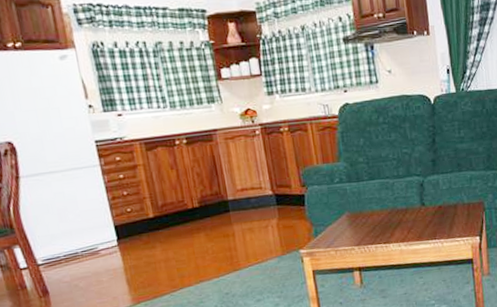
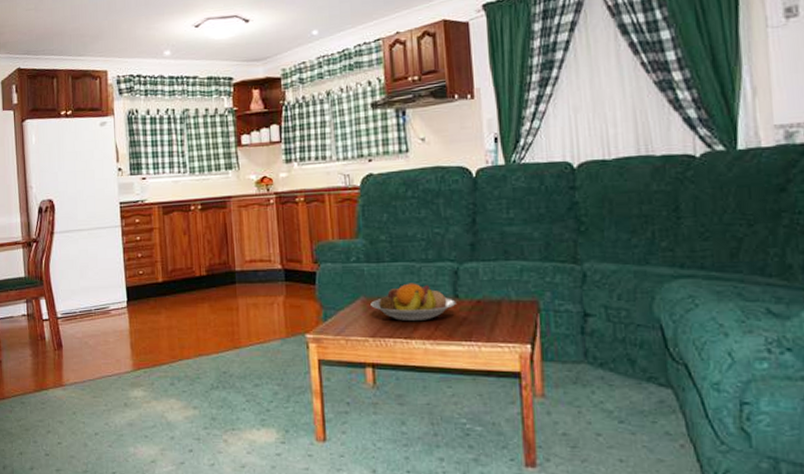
fruit bowl: none [354,196,423,230] -> present [370,283,456,322]

